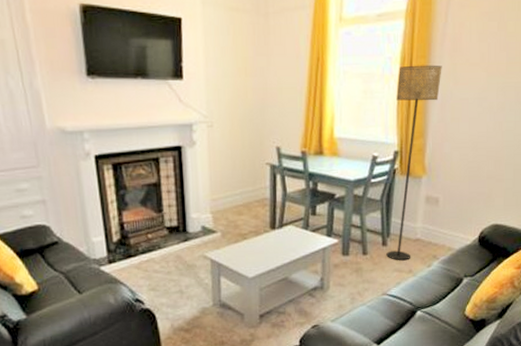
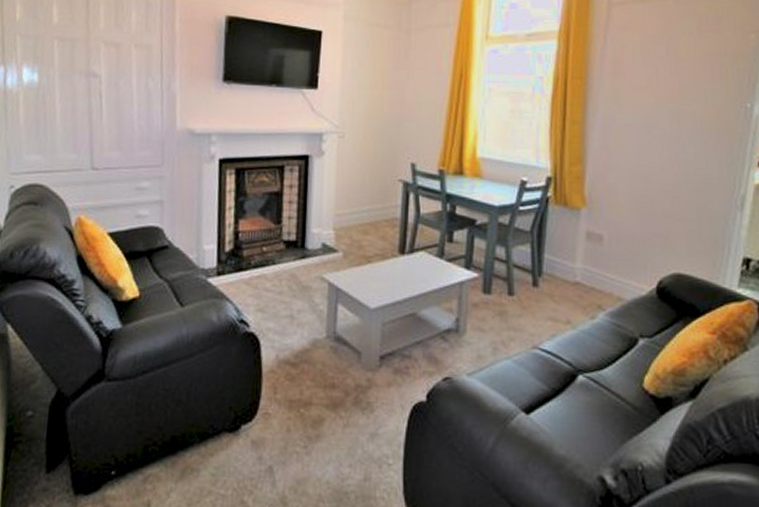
floor lamp: present [386,65,442,261] -> none [538,86,602,308]

